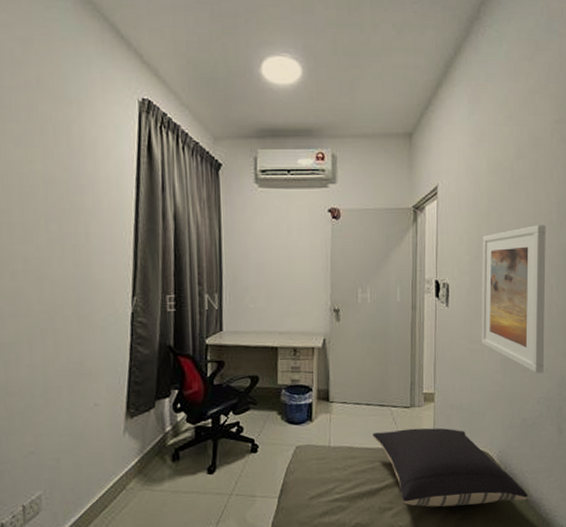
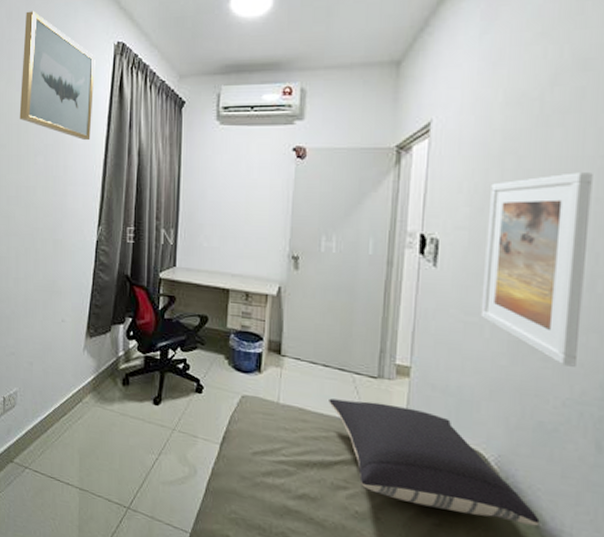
wall art: none [21,55,118,205] -> present [19,11,95,141]

